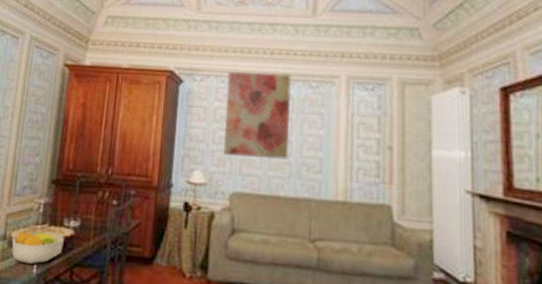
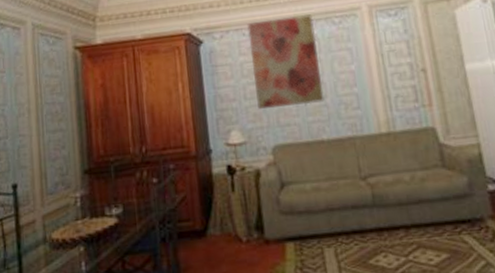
fruit bowl: present [11,231,64,264] -> none [53,223,109,263]

